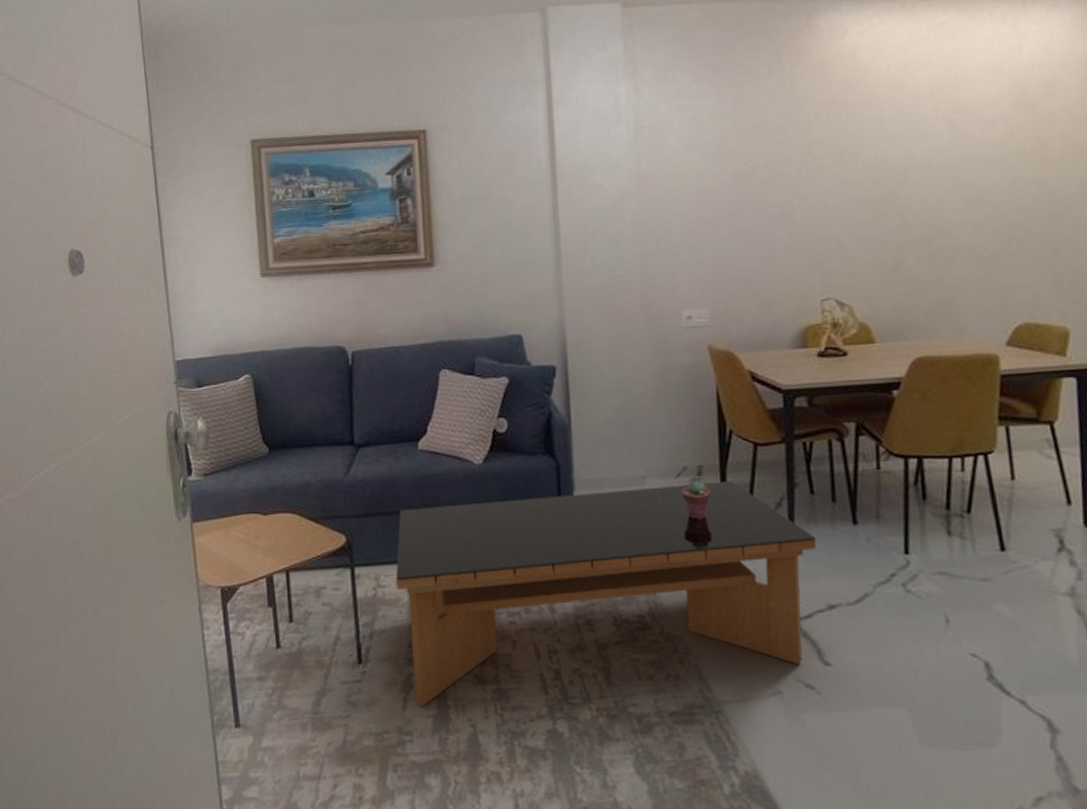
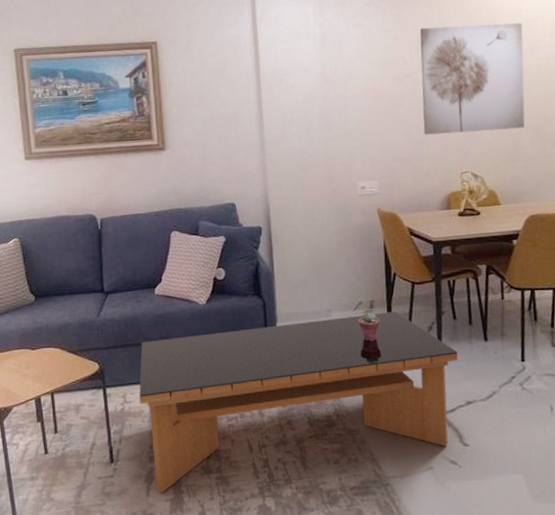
wall art: none [766,102,910,250] -> present [419,23,525,135]

